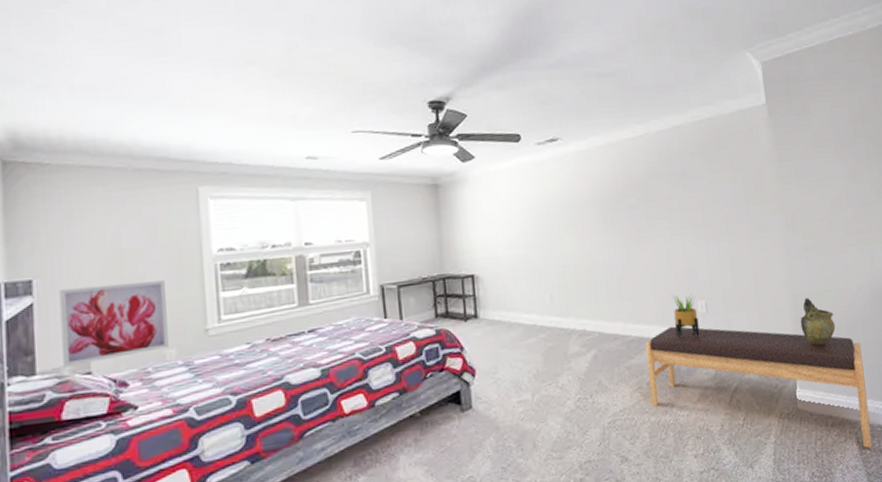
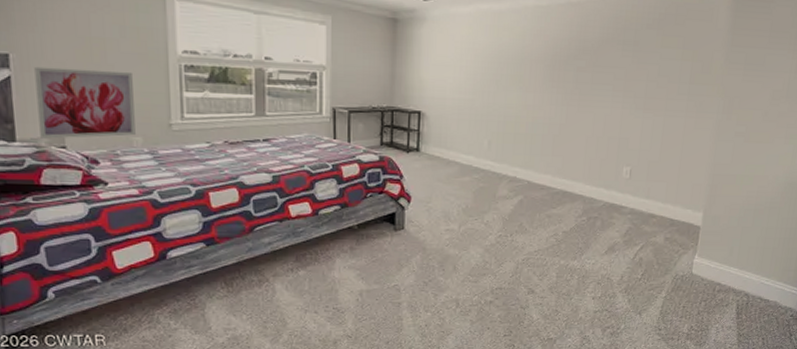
bench: present [646,326,872,449] -> none [563,186,763,315]
potted plant: present [673,294,700,338] -> none [597,159,622,198]
decorative urn: present [800,298,836,346] -> none [712,179,746,224]

